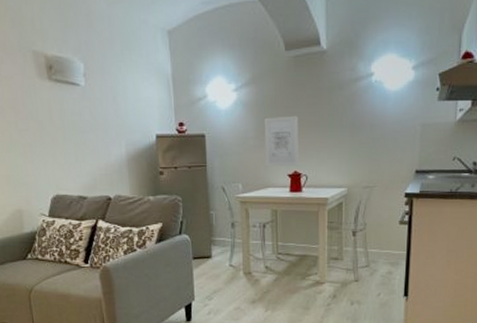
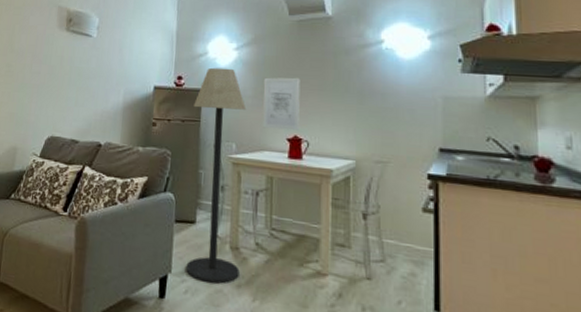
floor lamp: none [198,111,253,303] -> present [186,67,245,284]

